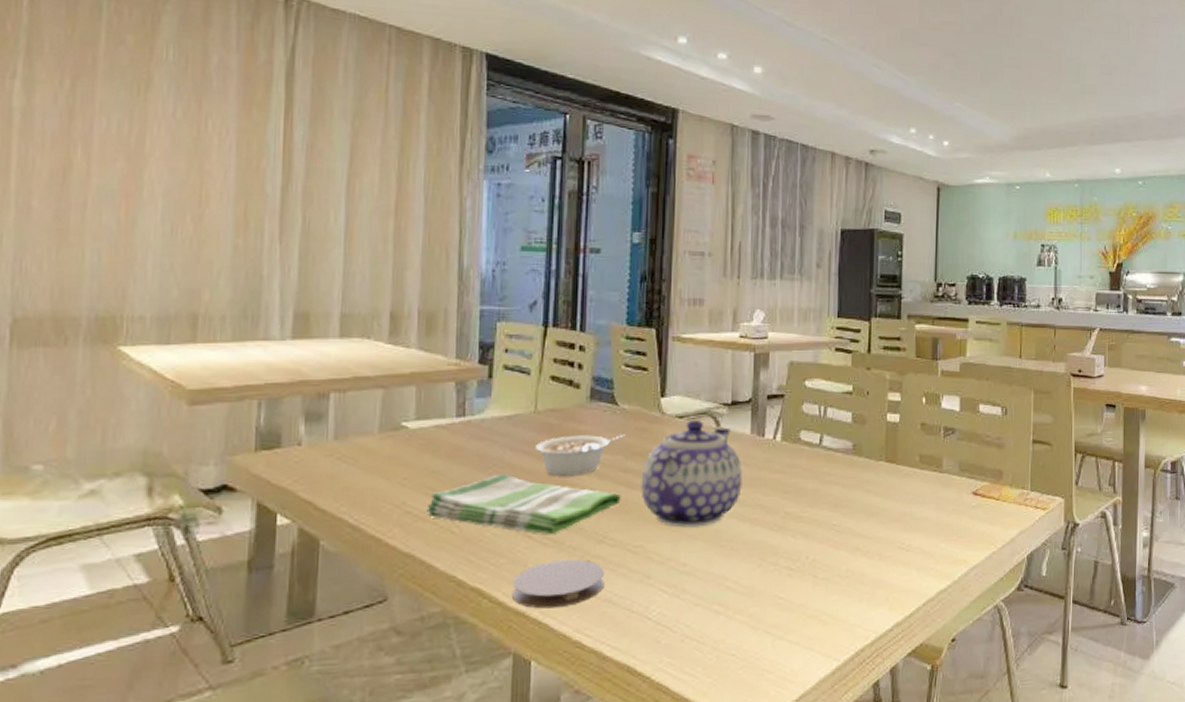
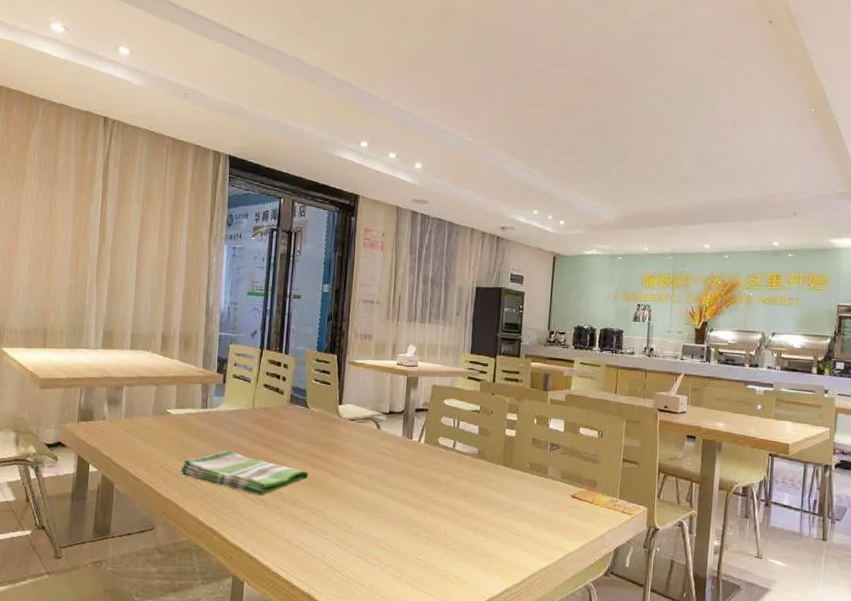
coaster: present [512,559,605,609] -> none [233,514,296,548]
legume: present [536,435,626,476] -> none [252,427,313,456]
teapot: present [641,419,743,528] -> none [322,422,395,501]

